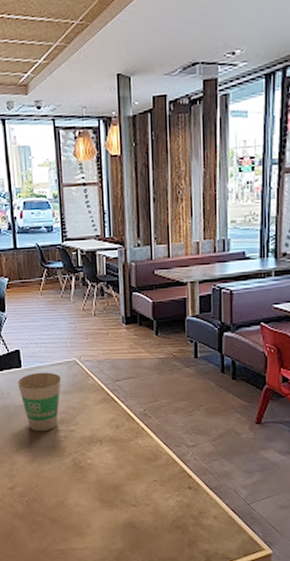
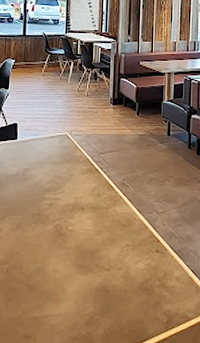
paper cup: present [17,372,61,432] -> none [12,144,52,200]

